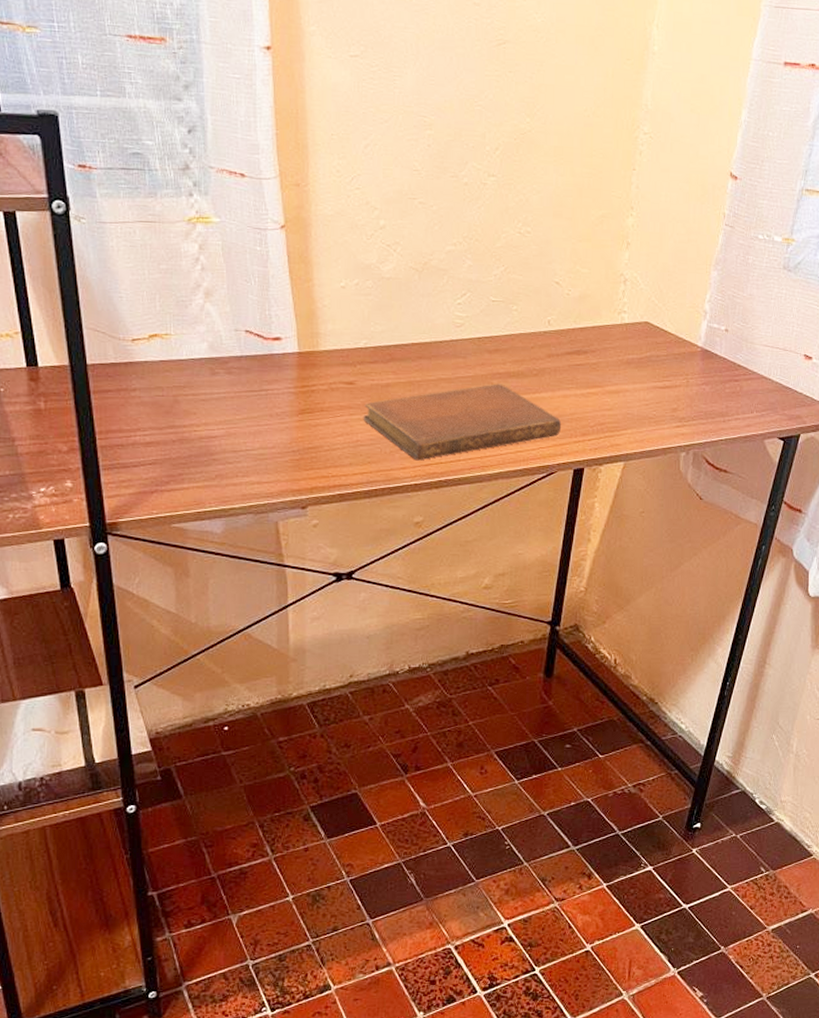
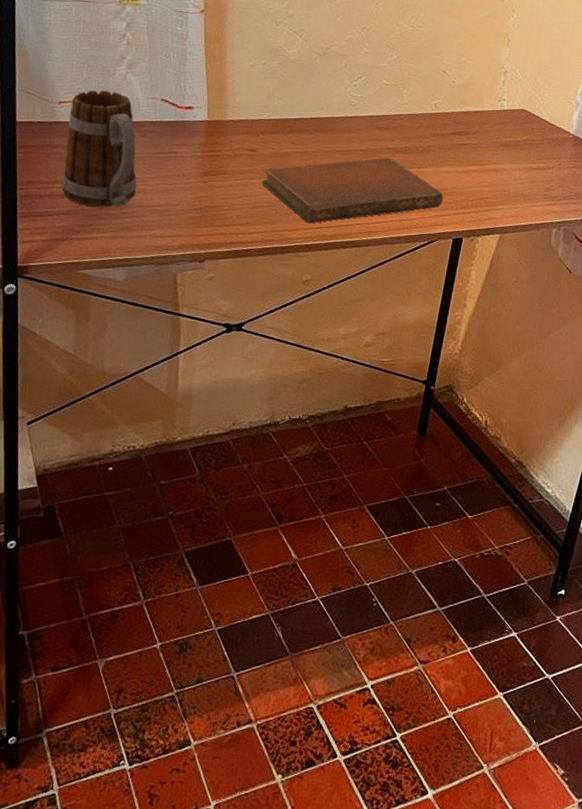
mug: none [145,324,227,455] -> present [62,90,137,208]

